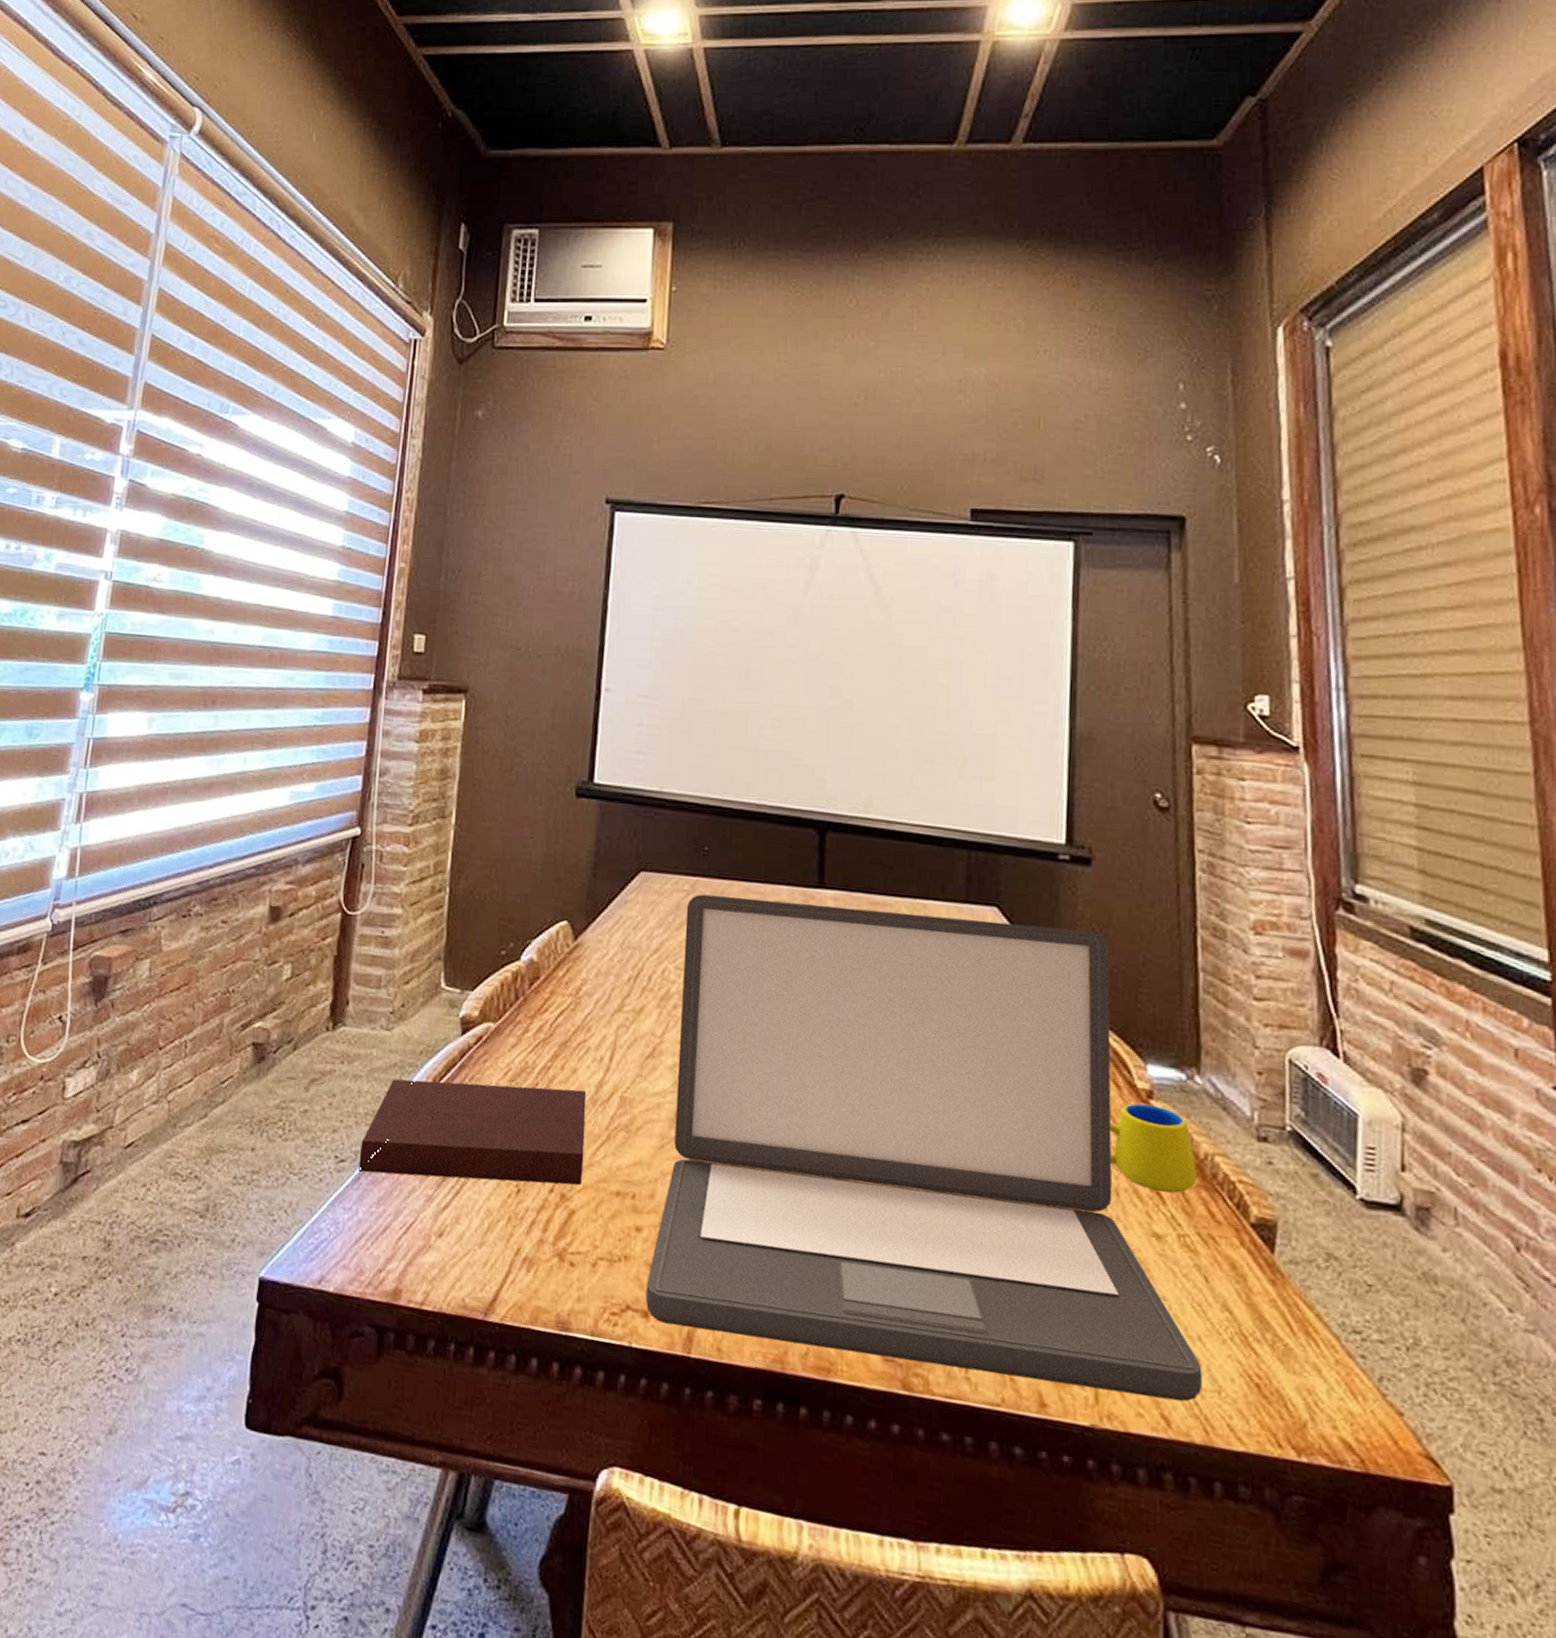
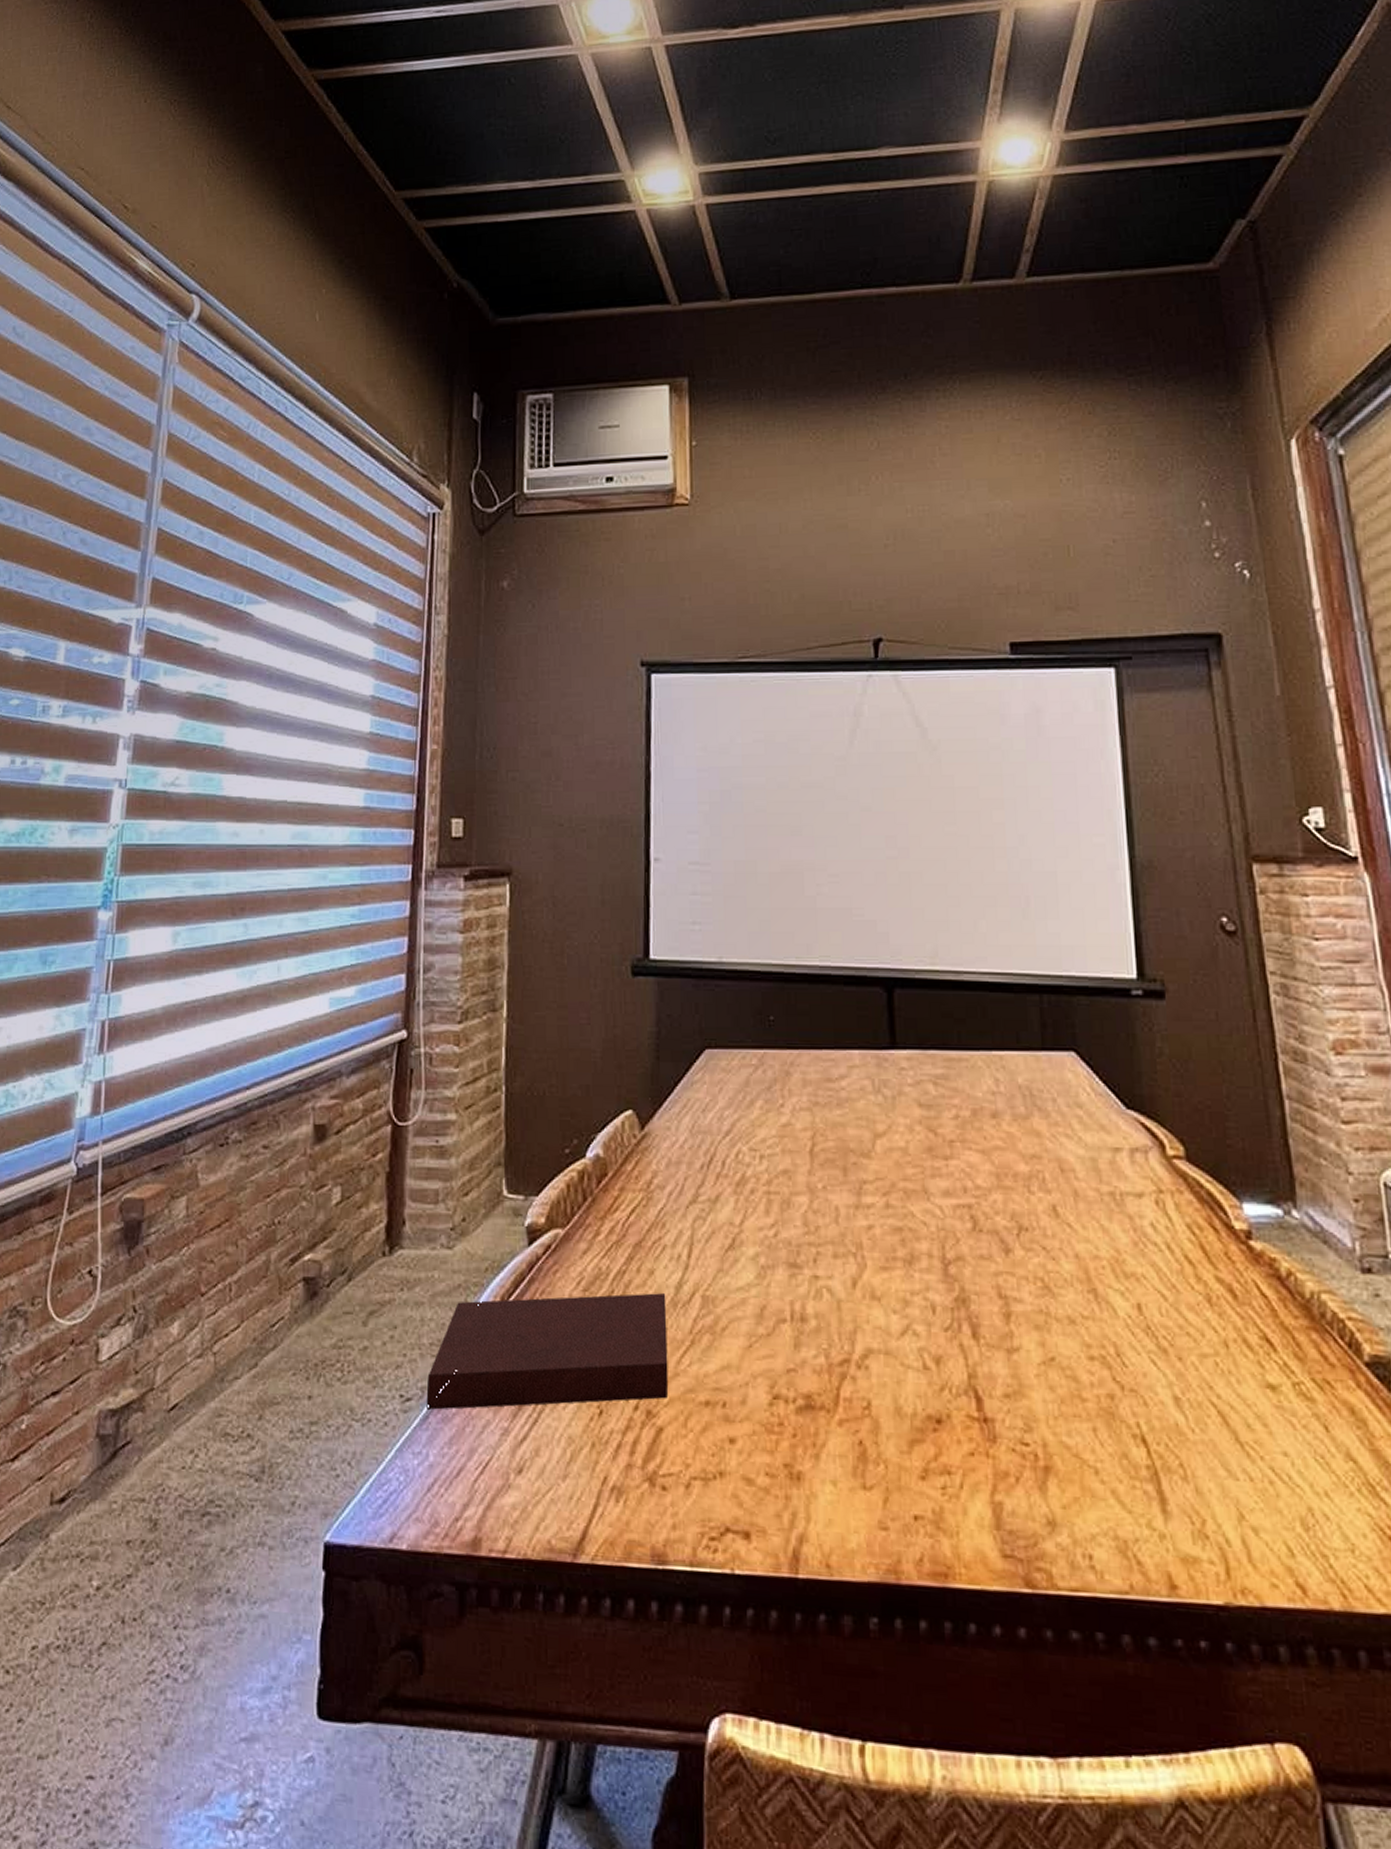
laptop: present [645,894,1202,1402] -> none [745,1066,1335,1566]
mug: present [1110,1103,1197,1194] -> none [1212,1245,1305,1339]

